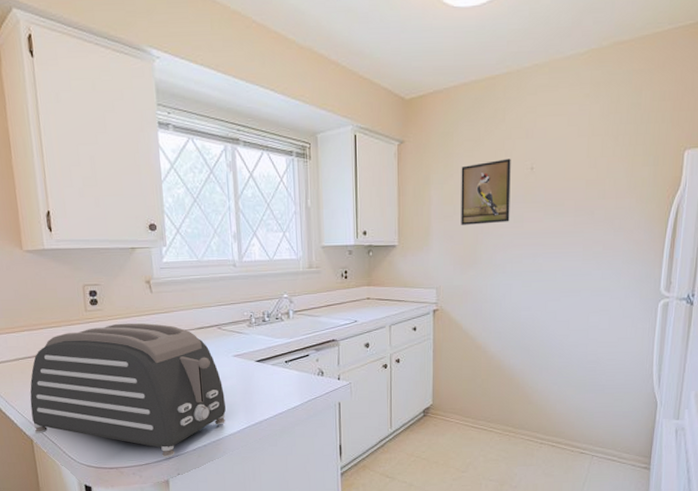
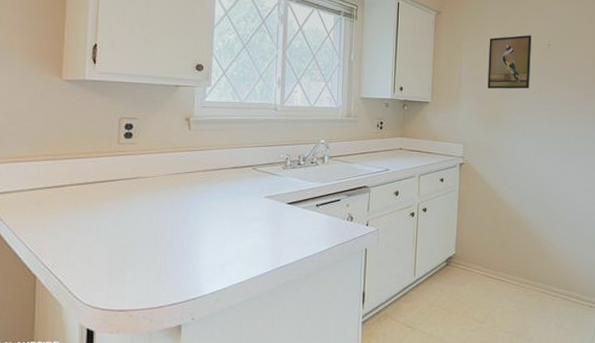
toaster: present [30,323,226,458] -> none [40,158,252,301]

